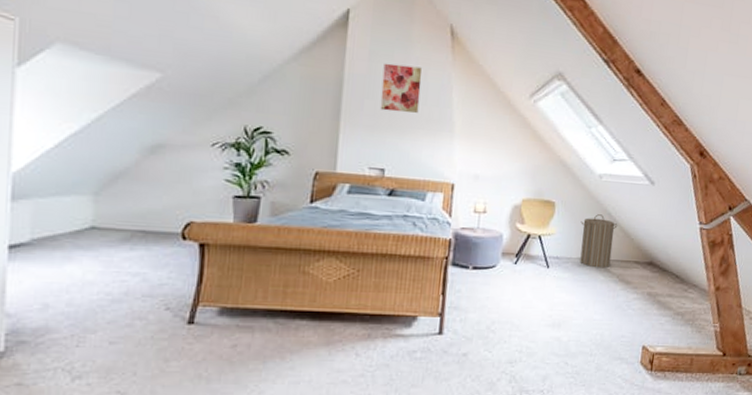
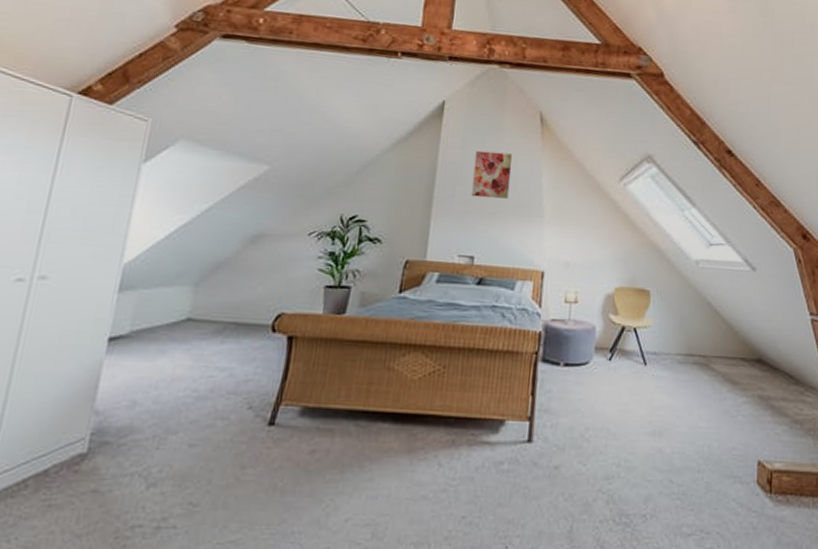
laundry hamper: present [580,214,618,268] -> none [678,304,719,366]

